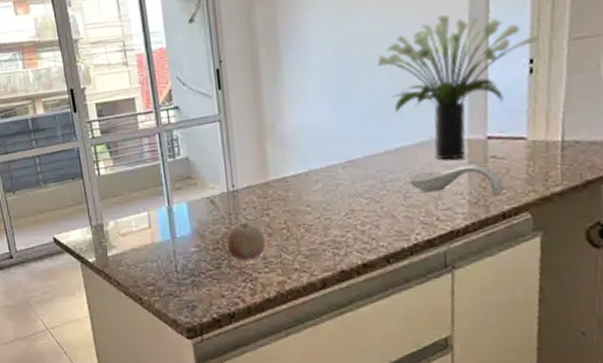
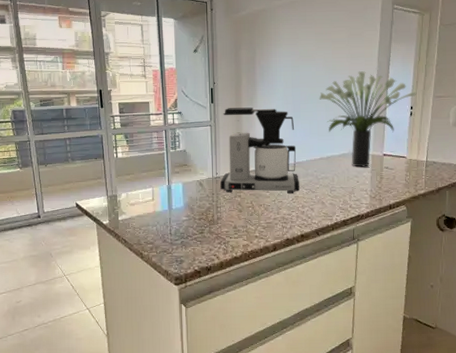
apple: present [226,221,266,260] -> none [209,200,237,228]
coffee maker: none [236,87,356,212] -> present [220,107,300,194]
spoon rest: present [405,164,505,196] -> none [332,172,392,193]

